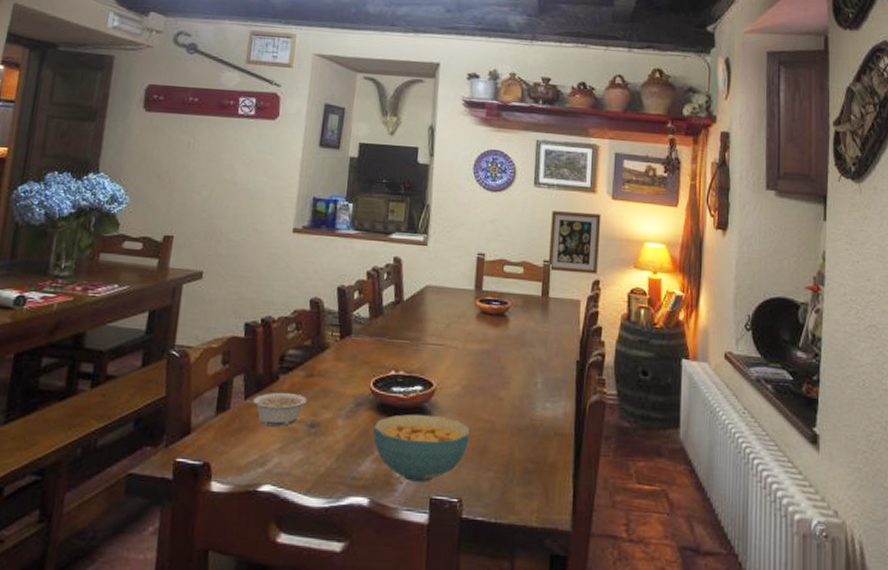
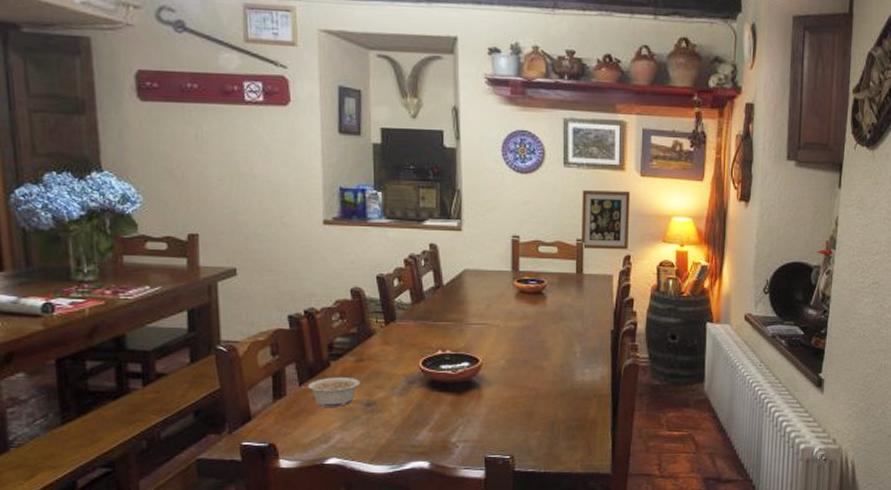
cereal bowl: present [373,413,470,482] -> none [426,387,517,445]

